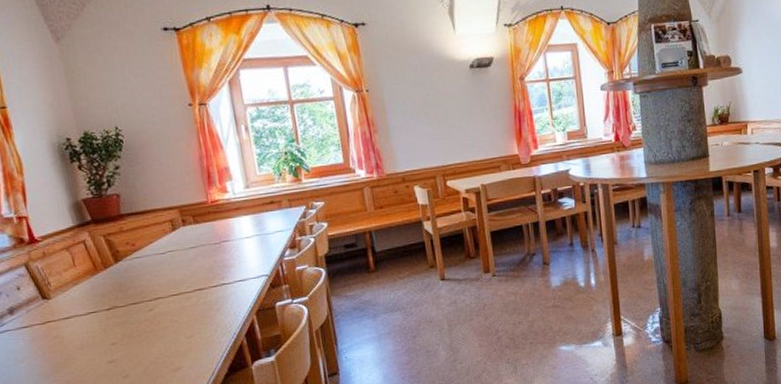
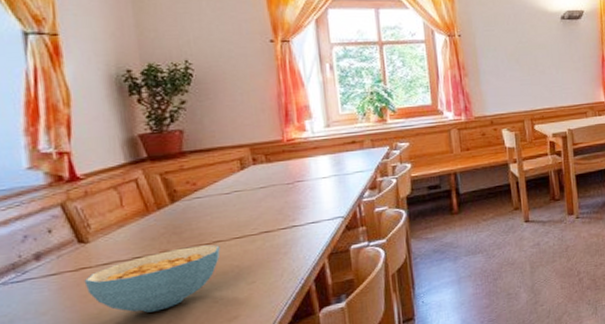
cereal bowl: none [50,301,161,363] -> present [84,244,221,313]

